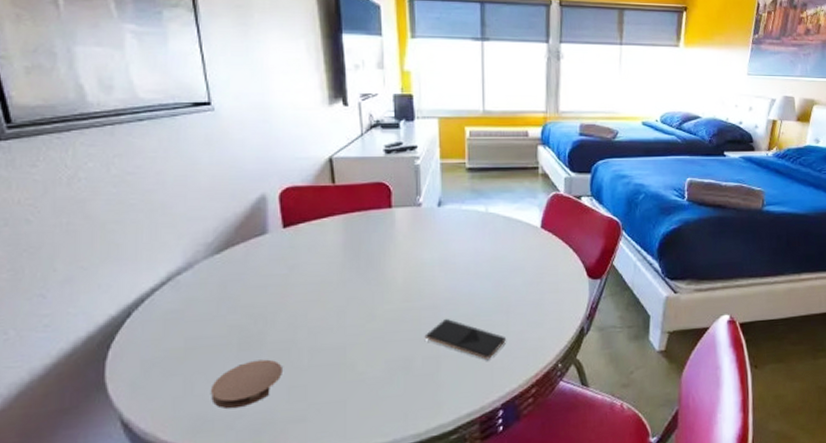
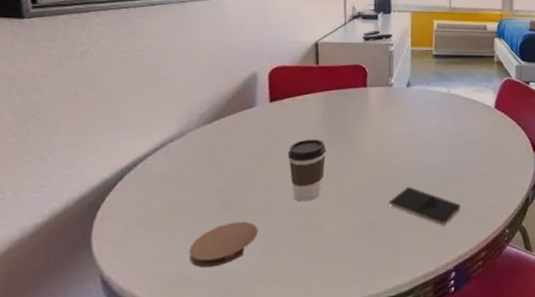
coffee cup: none [307,267,351,337] -> present [287,138,326,202]

